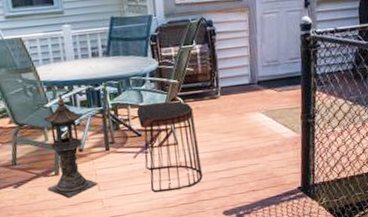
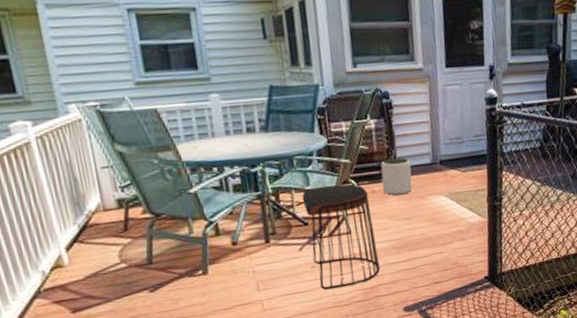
lantern: present [43,93,98,199] -> none [186,176,257,302]
plant pot: none [204,78,233,112] -> present [380,157,413,196]

